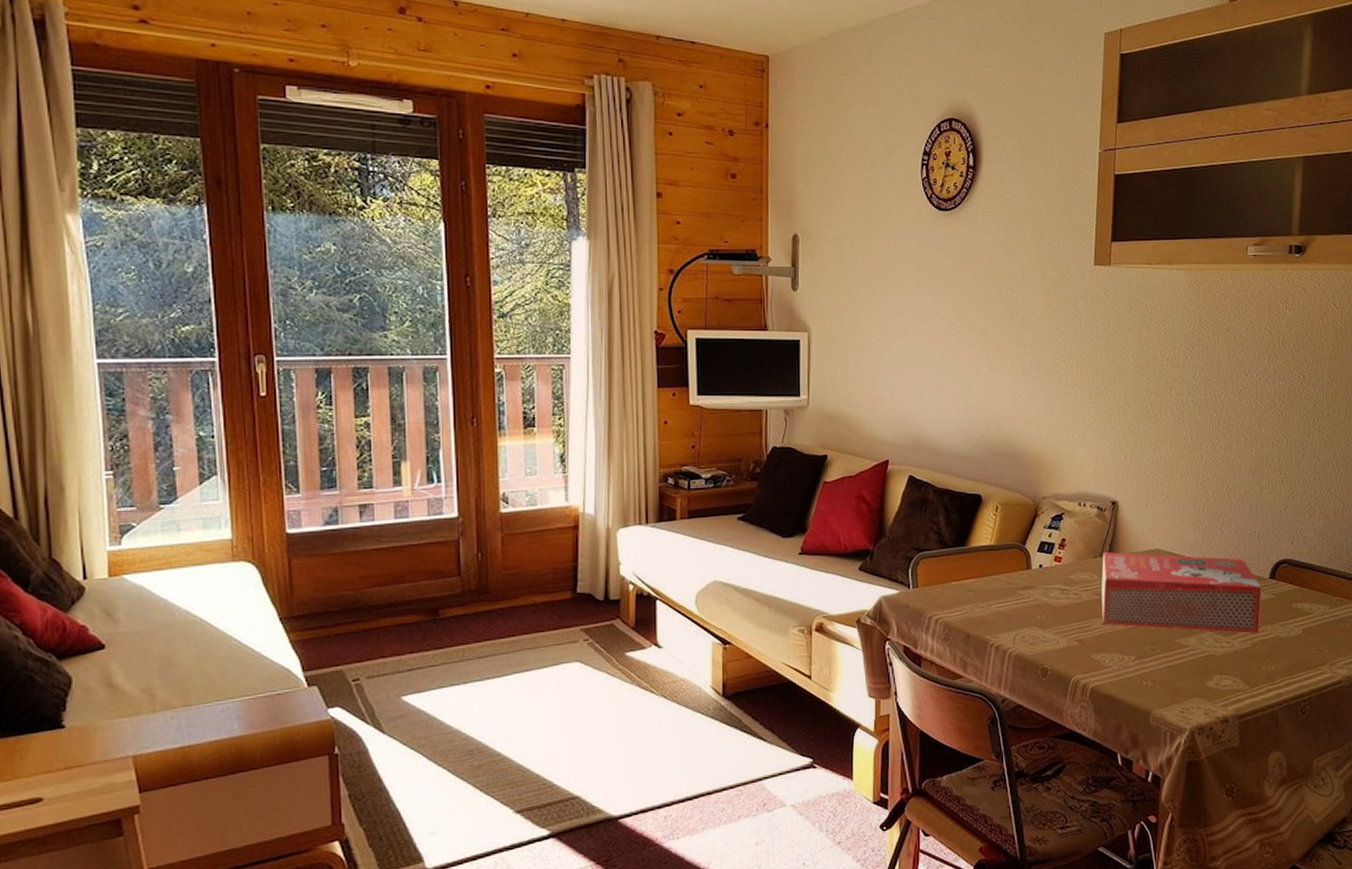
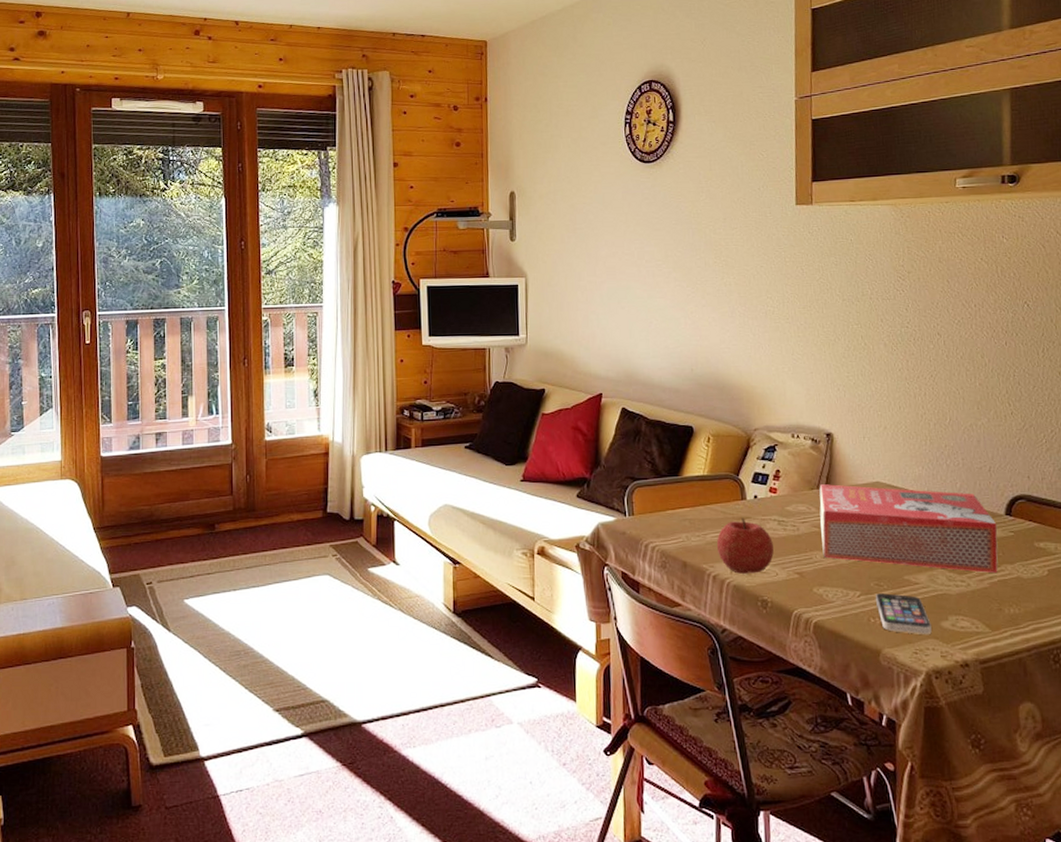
fruit: none [1000,587,1056,643] -> present [716,517,774,574]
smartphone: none [1148,656,1198,694] -> present [875,593,932,634]

